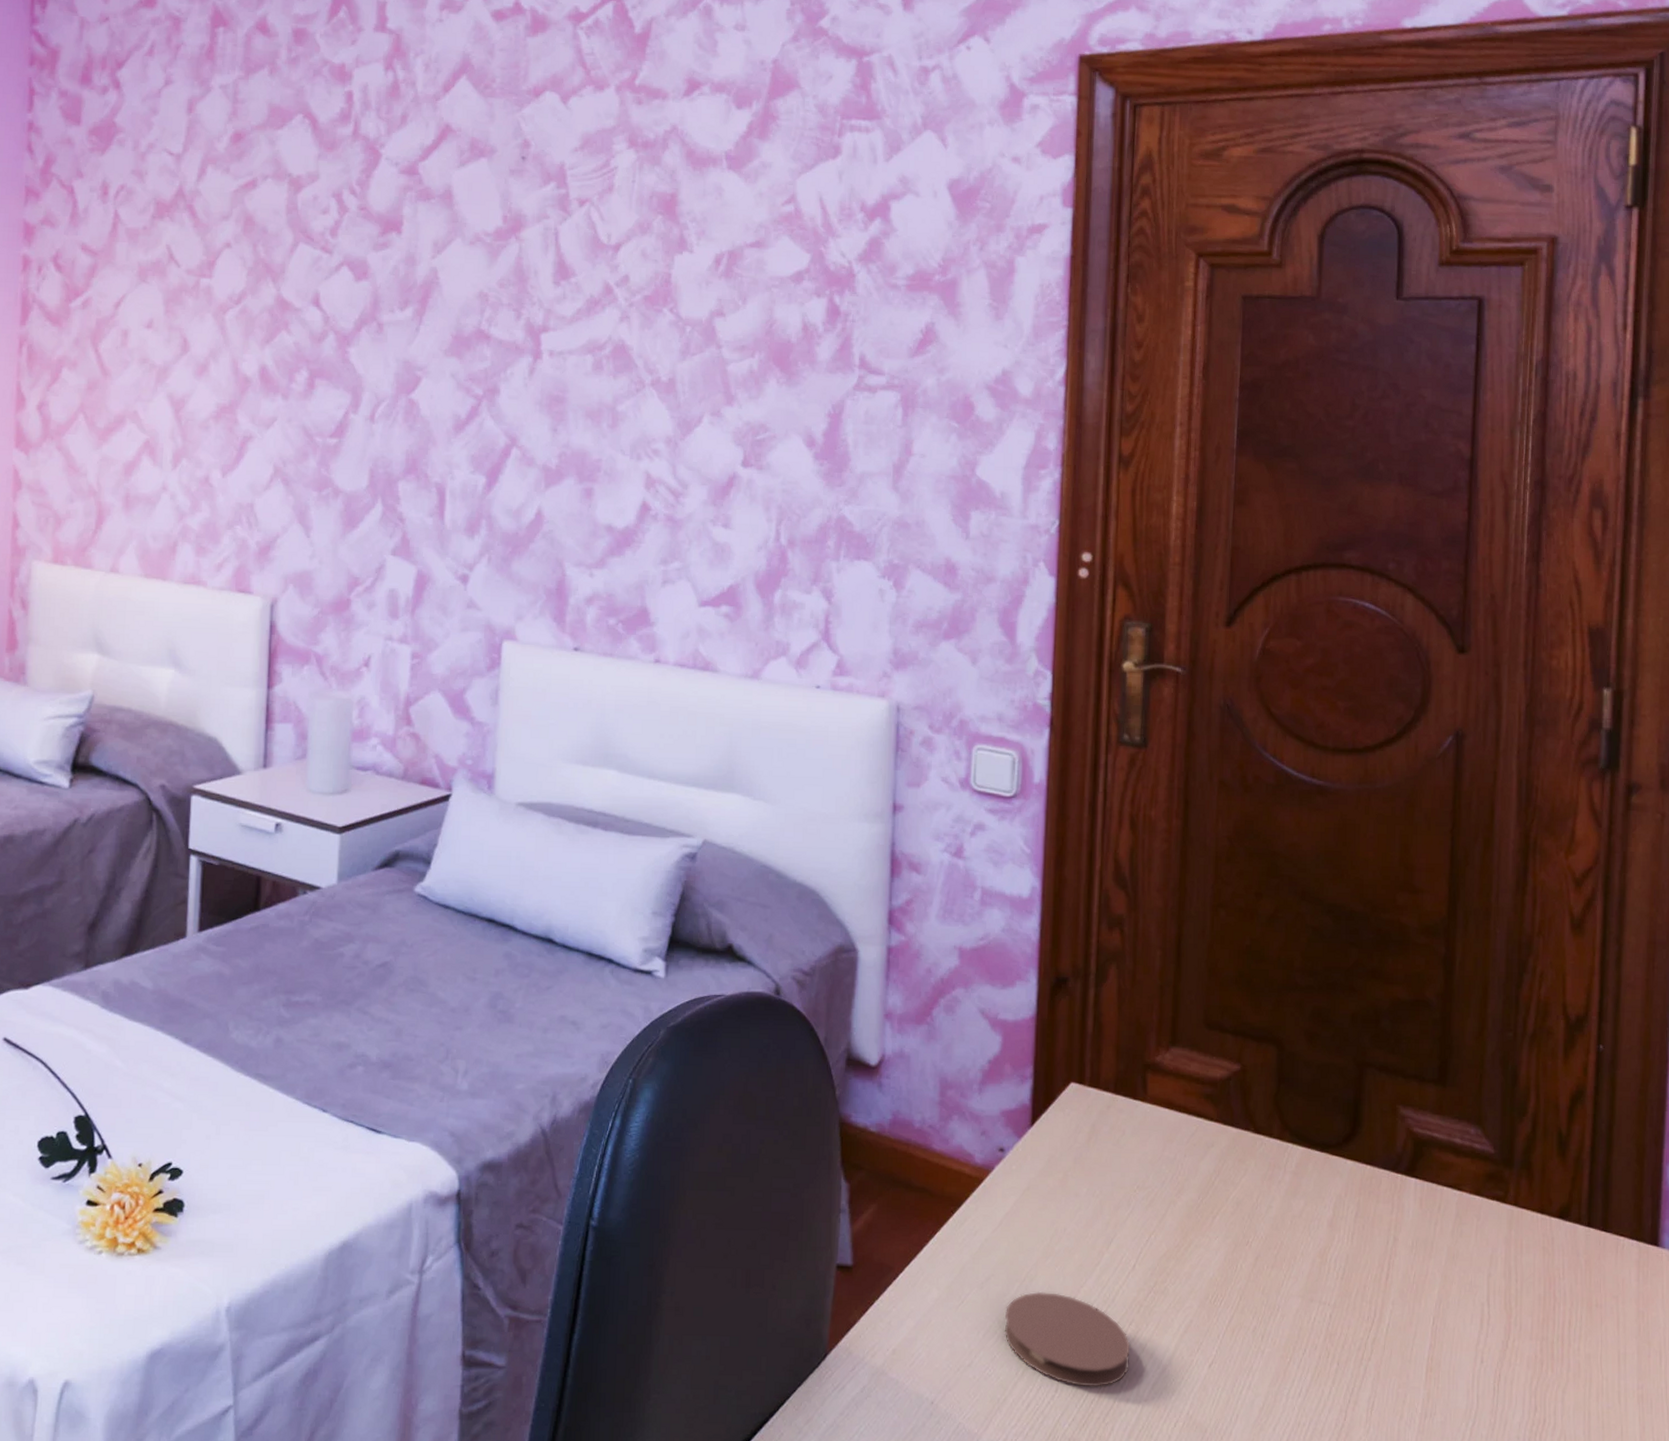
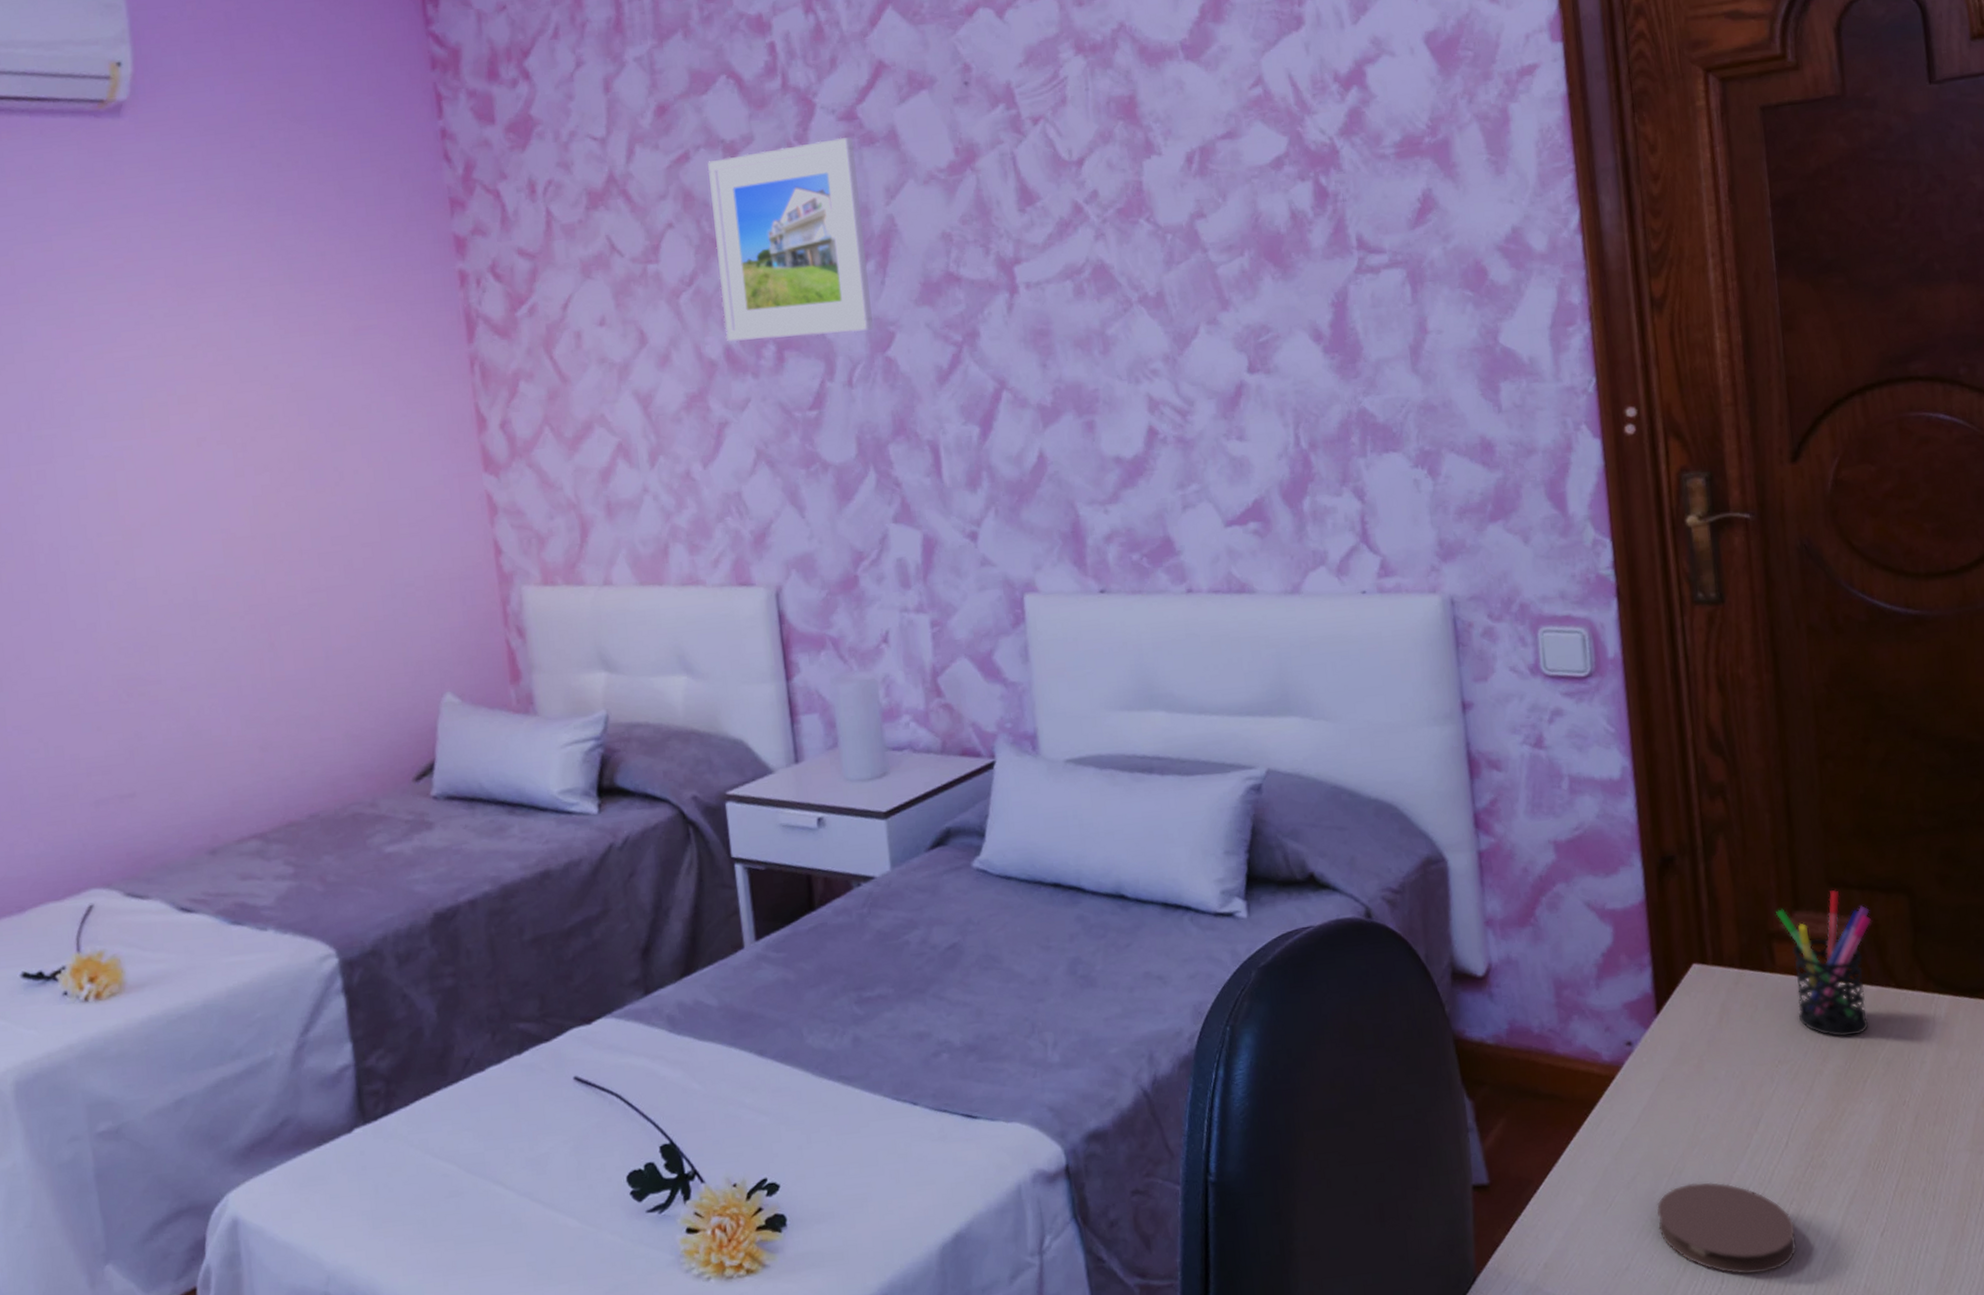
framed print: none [263,189,412,372] -> present [707,136,873,343]
pen holder: none [1154,1031,1240,1172] -> present [1776,889,1871,1037]

